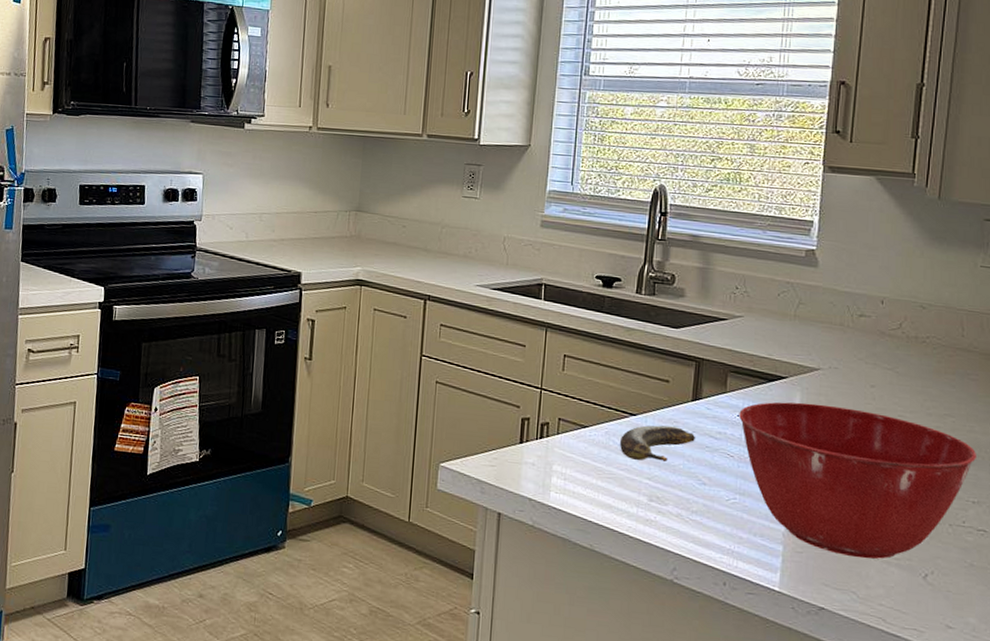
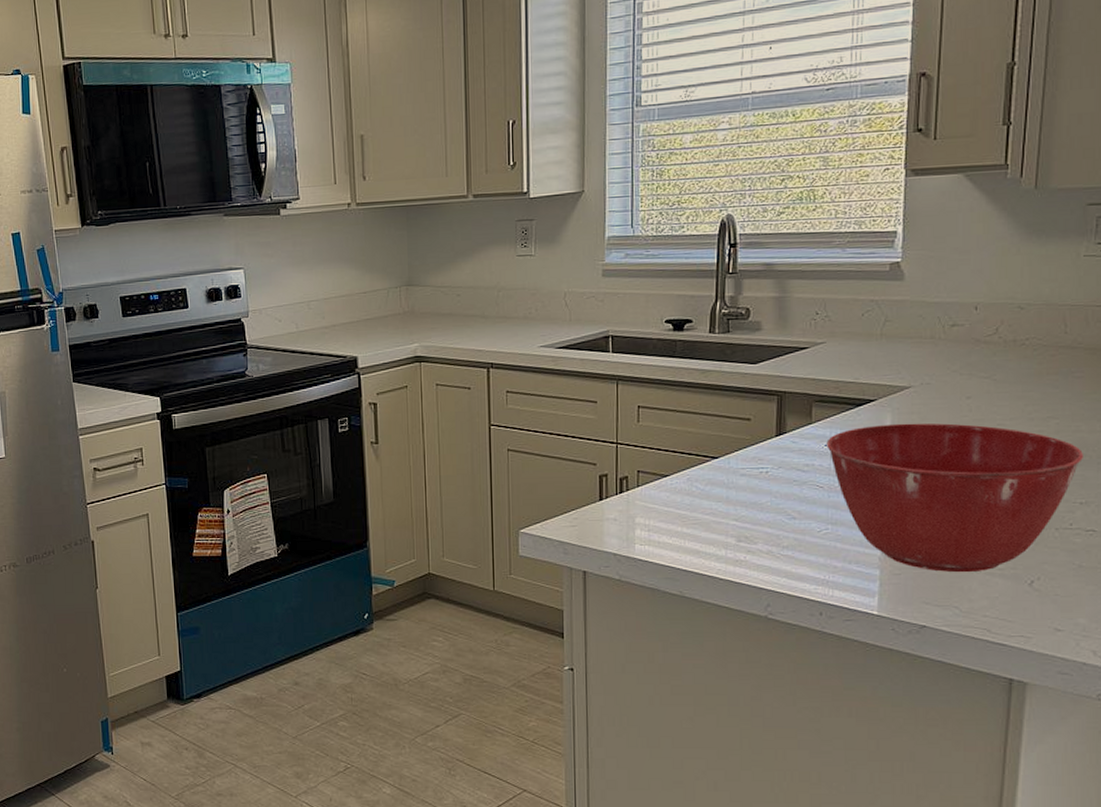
banana: present [620,425,696,461] -> none [703,464,783,502]

